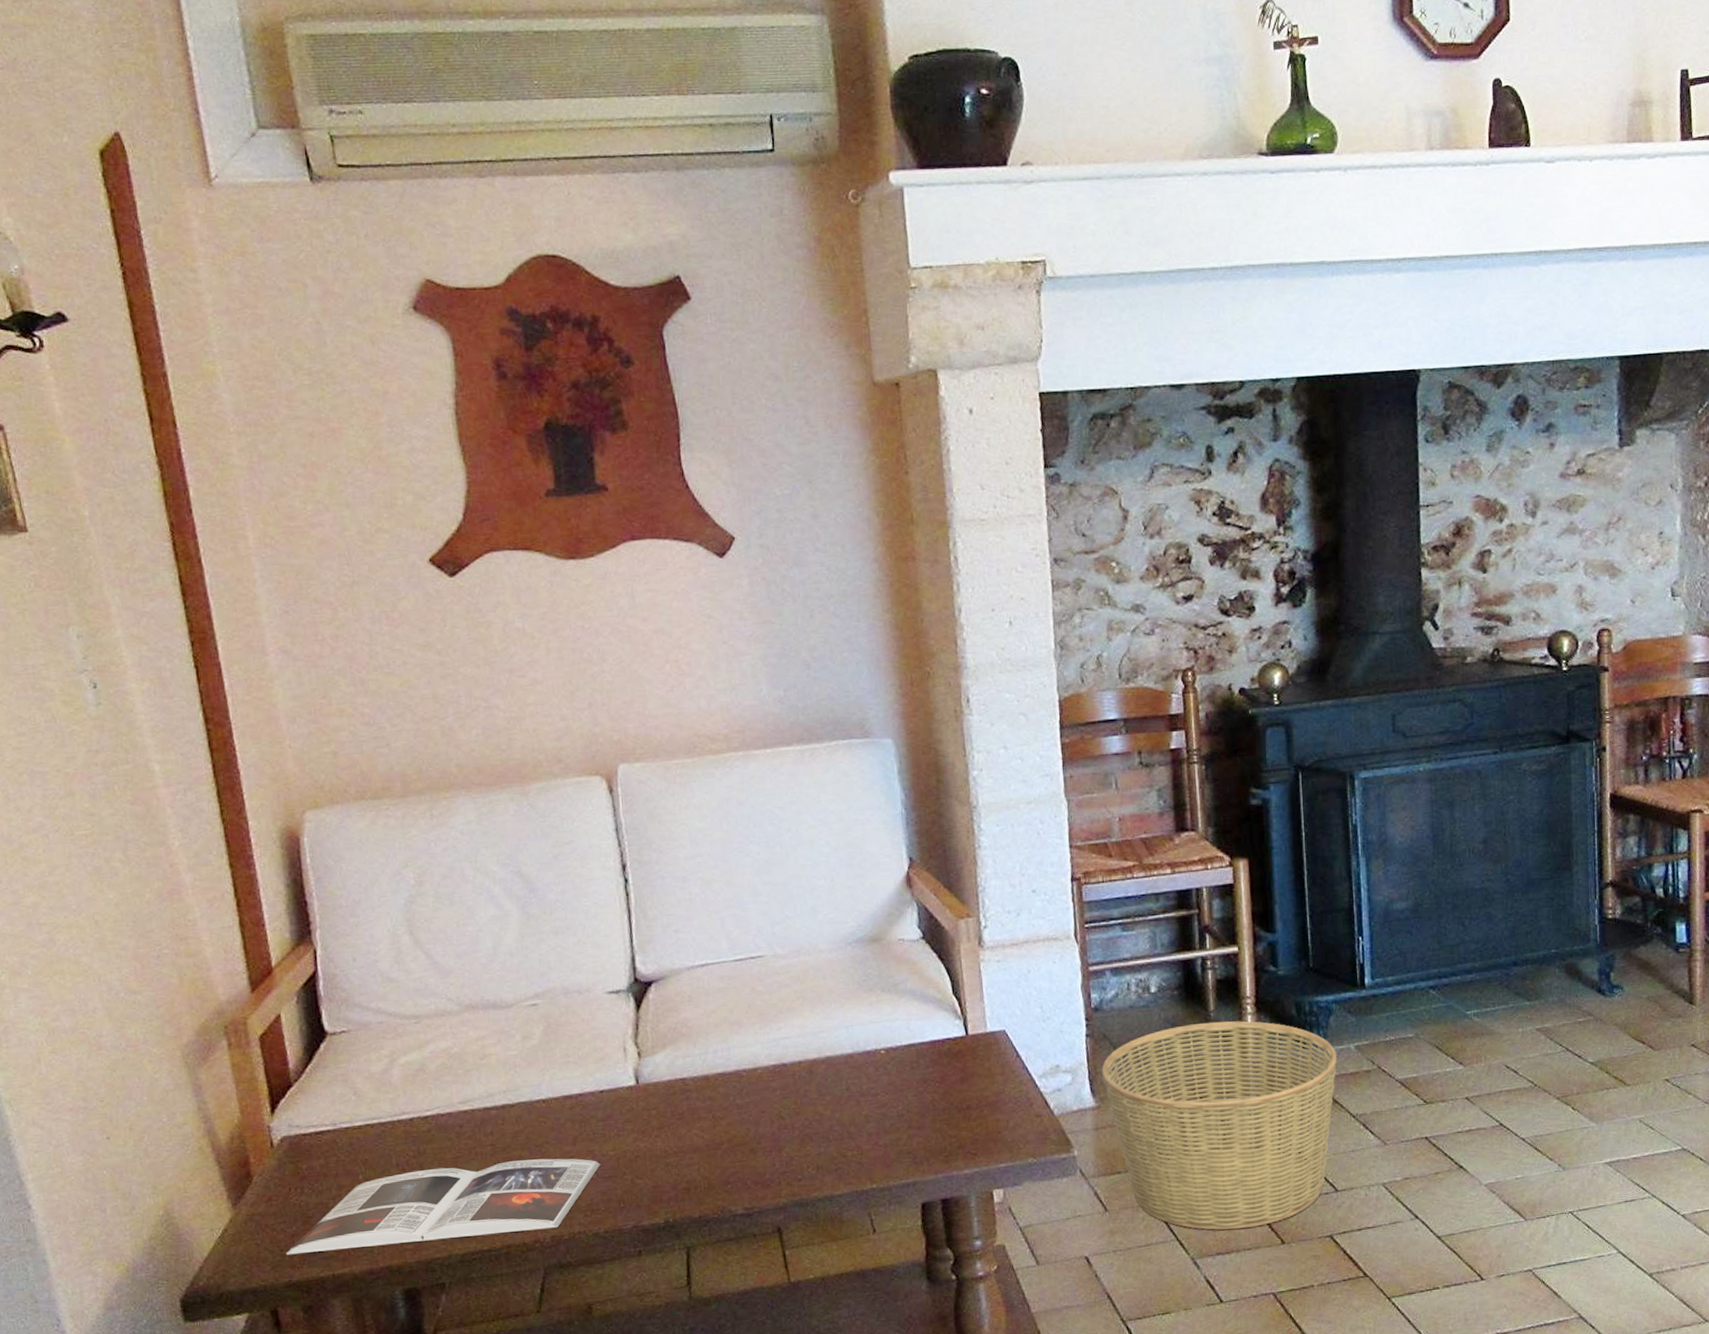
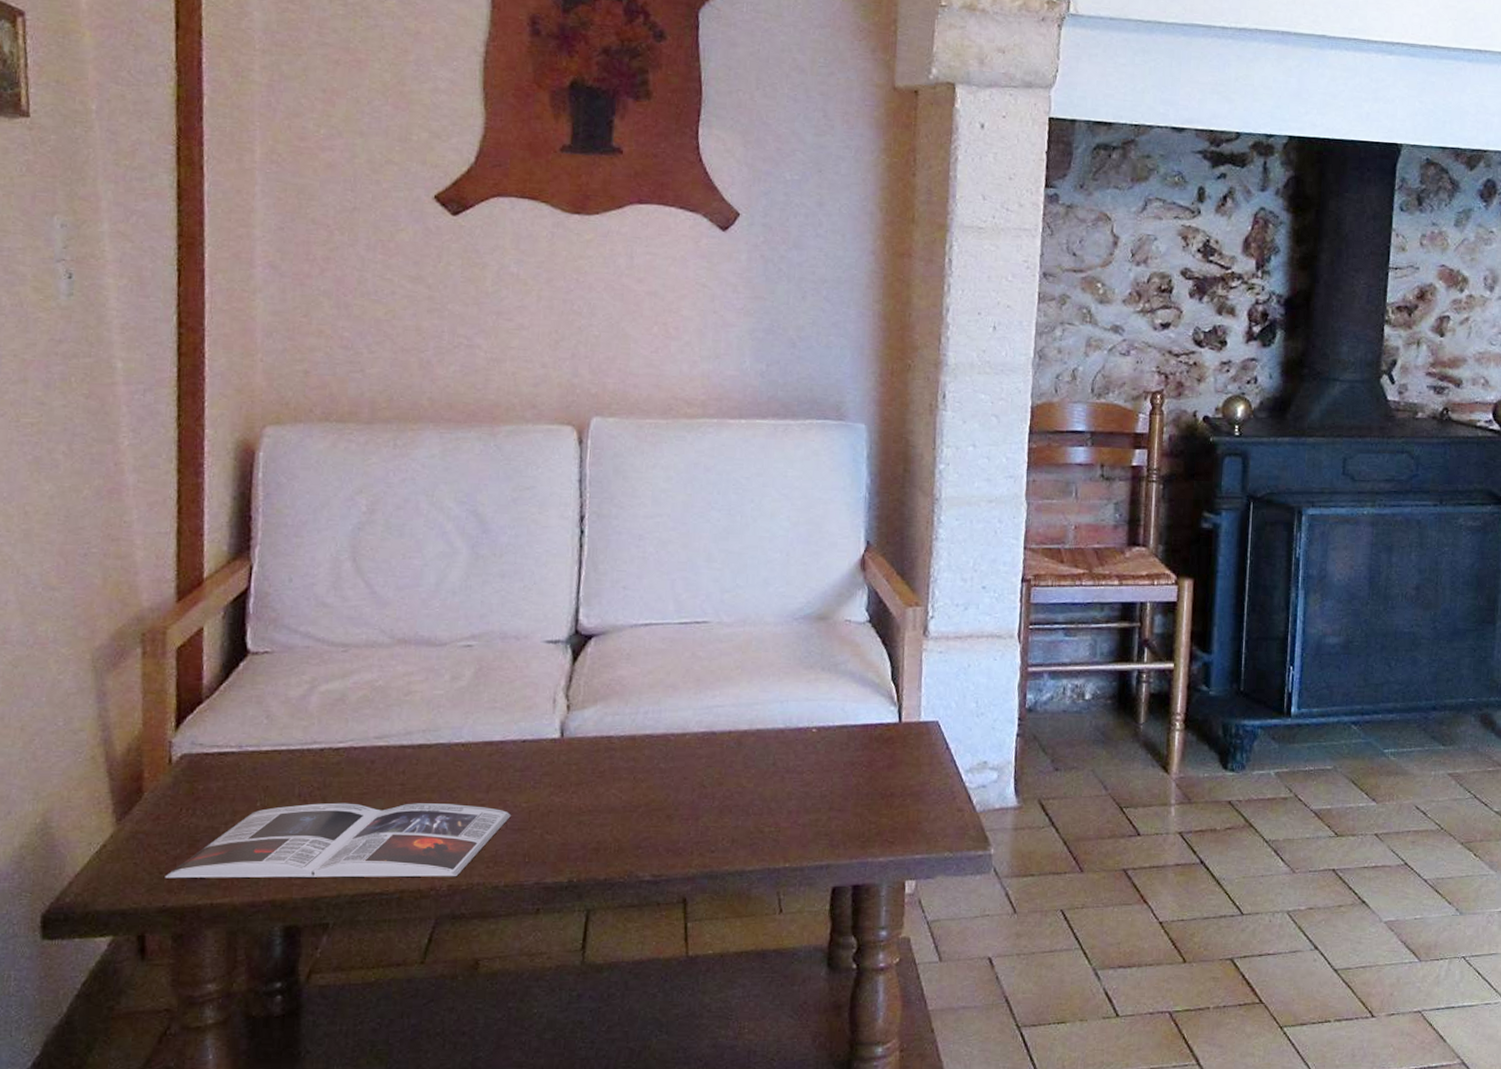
basket: present [1101,1021,1338,1231] -> none [1027,734,1257,944]

